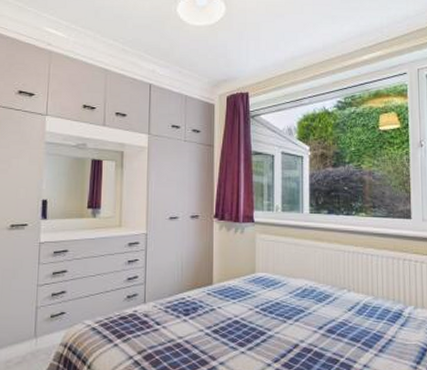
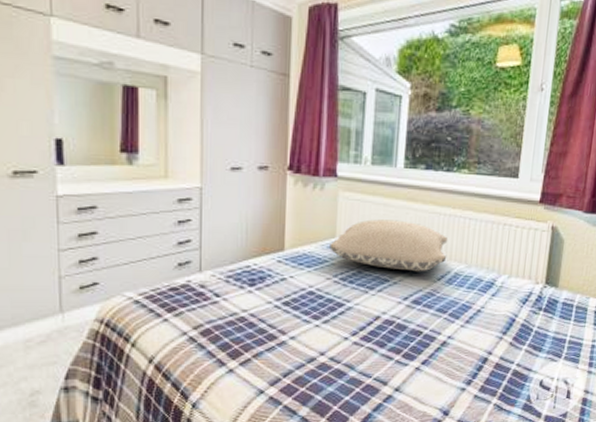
pillow: none [251,257,355,304] -> present [329,219,447,272]

